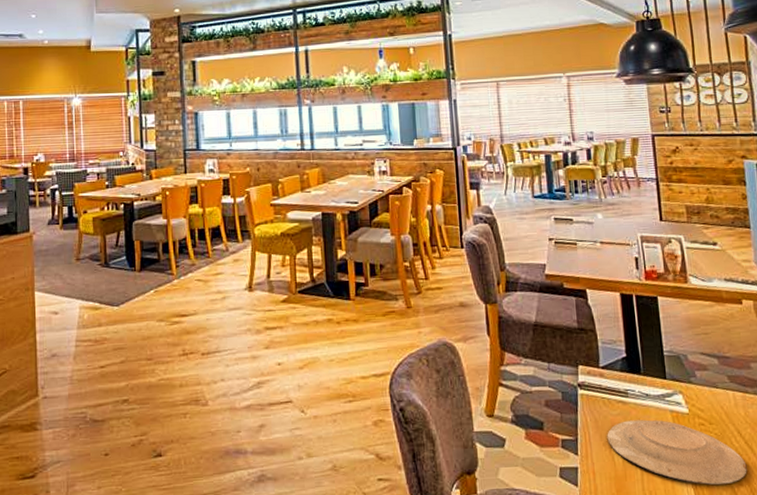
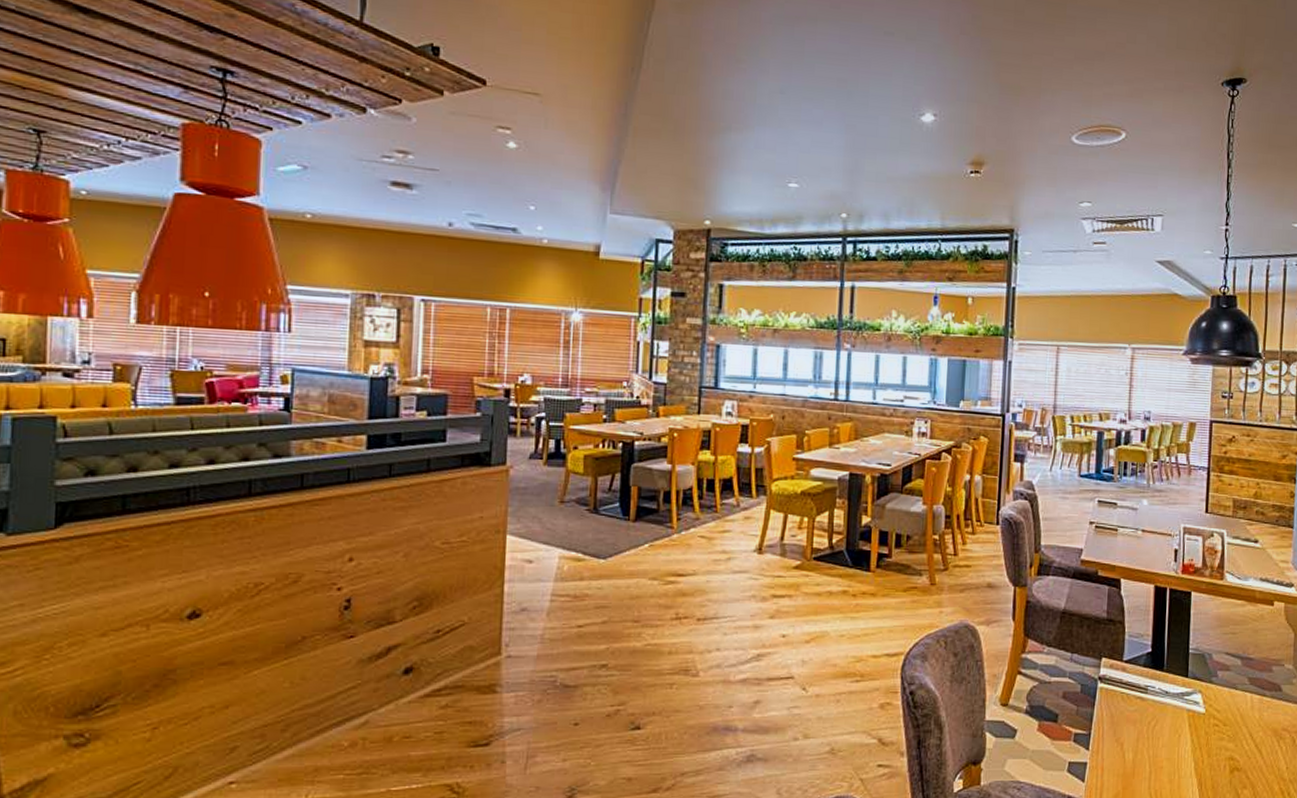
plate: present [607,419,747,485] -> none [1120,717,1254,787]

